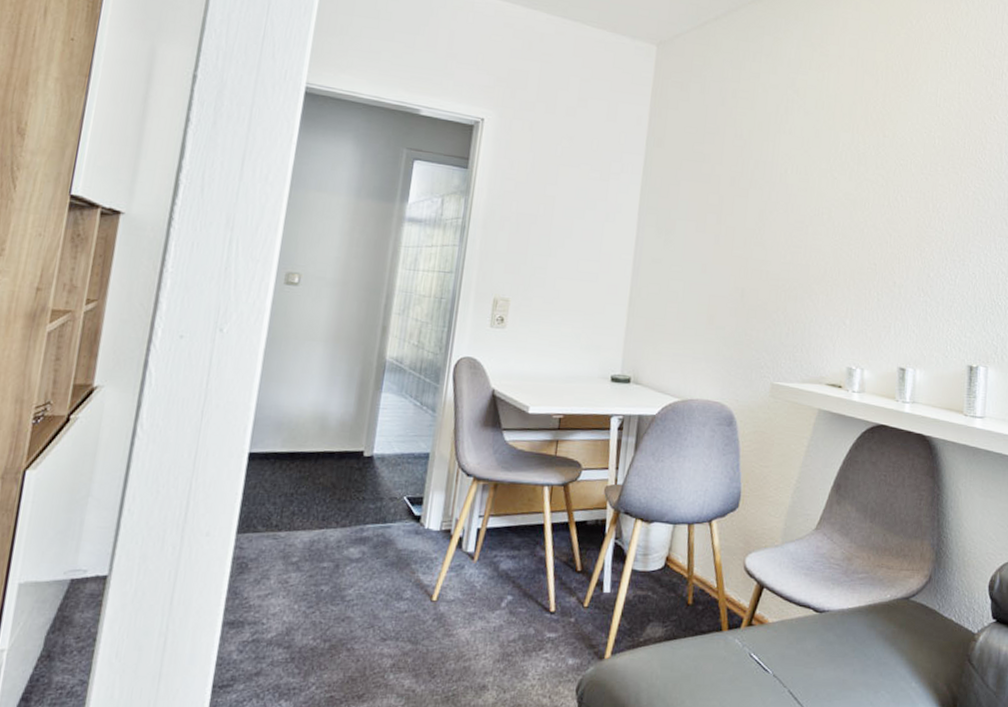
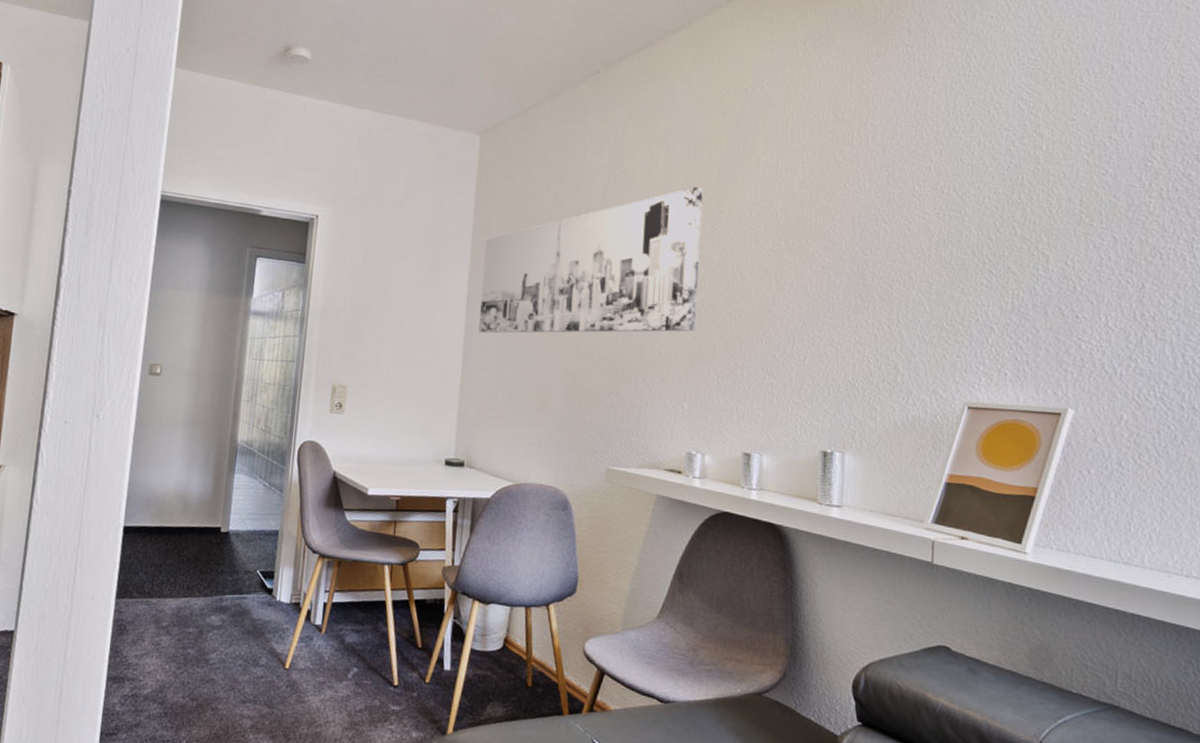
wall art: none [649,110,870,251] -> present [479,187,703,333]

